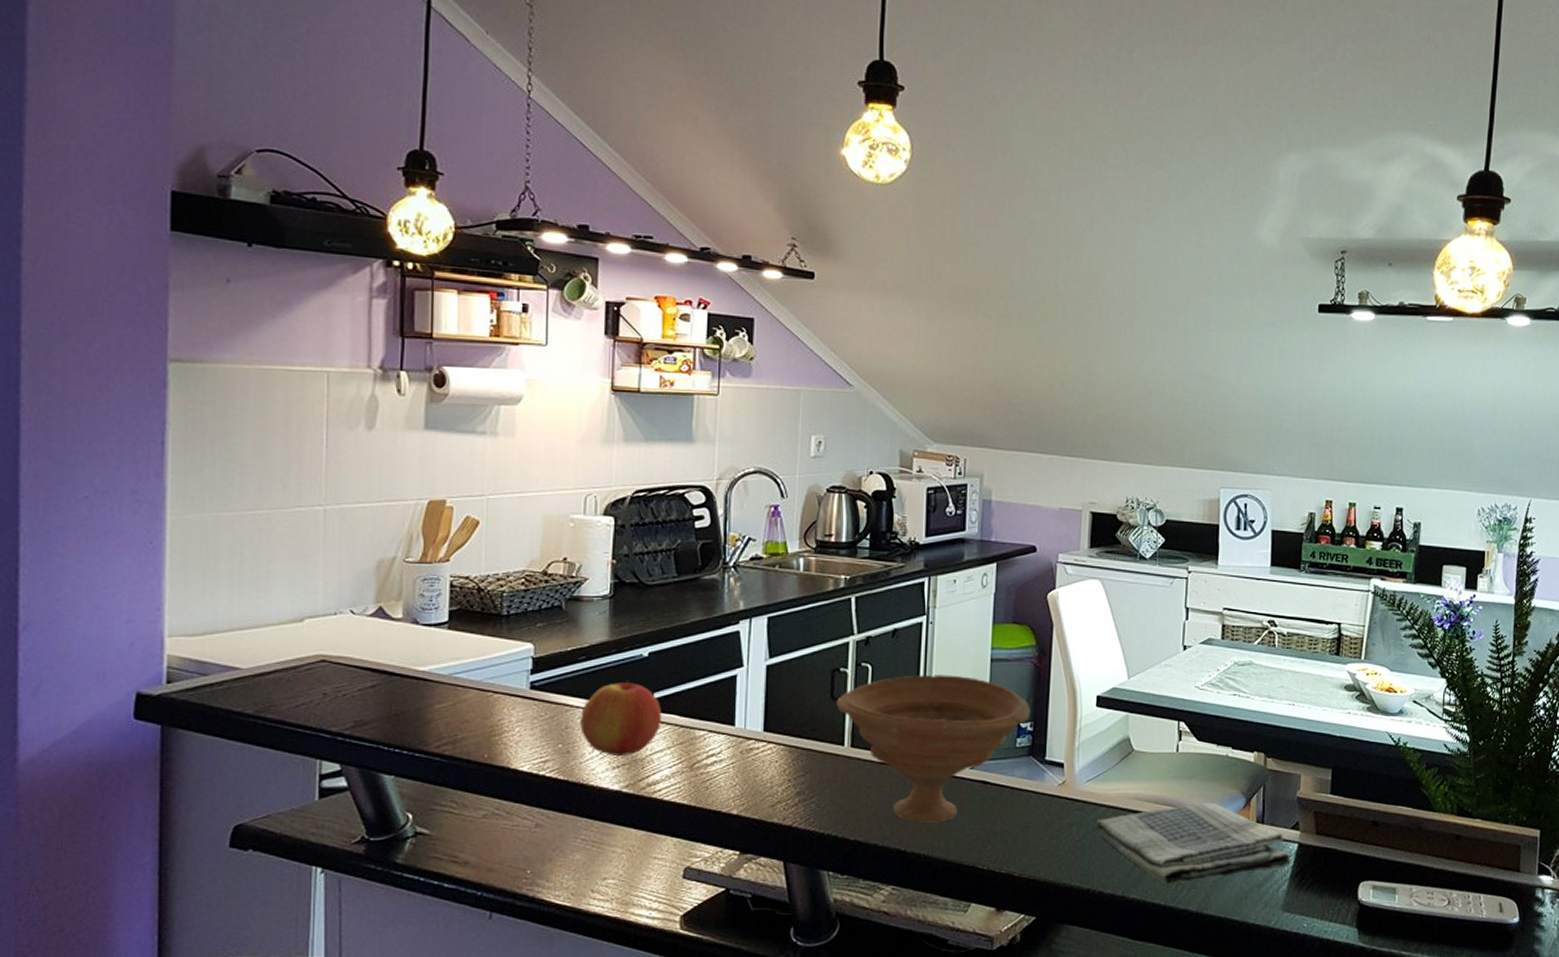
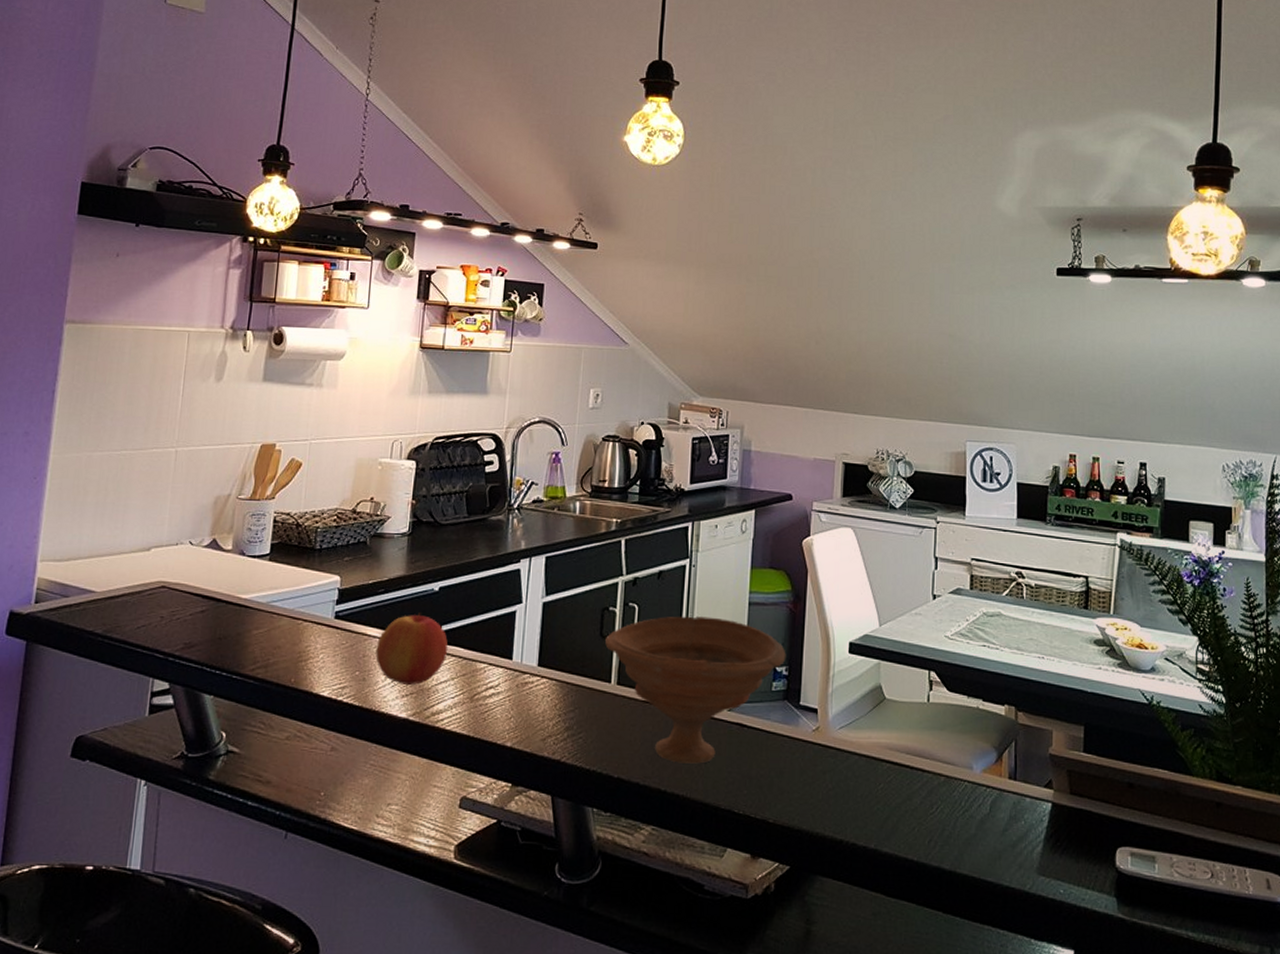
dish towel: present [1095,803,1291,886] -> none [848,756,1045,841]

